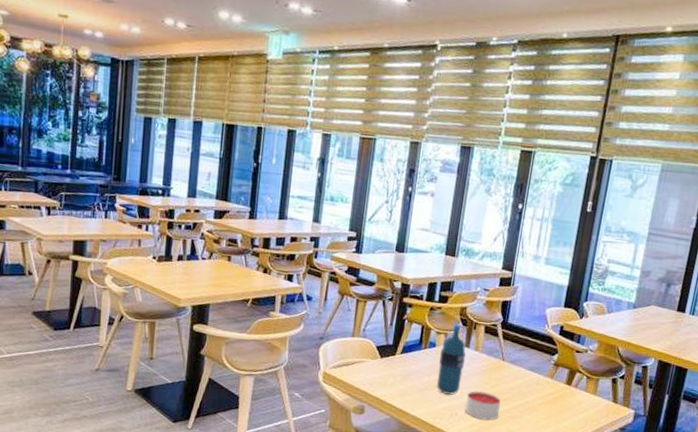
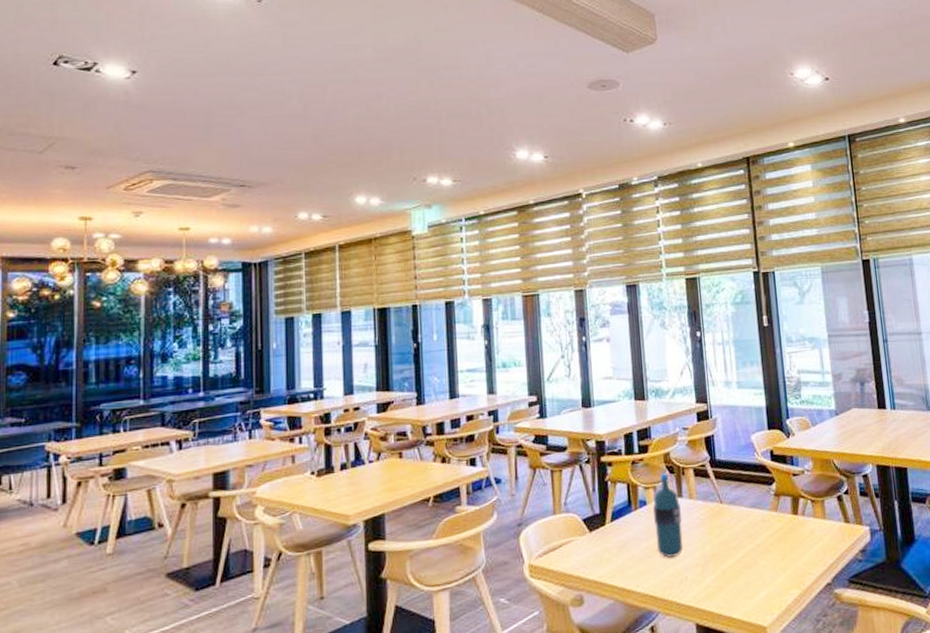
candle: present [464,391,501,421] -> none [693,544,732,578]

